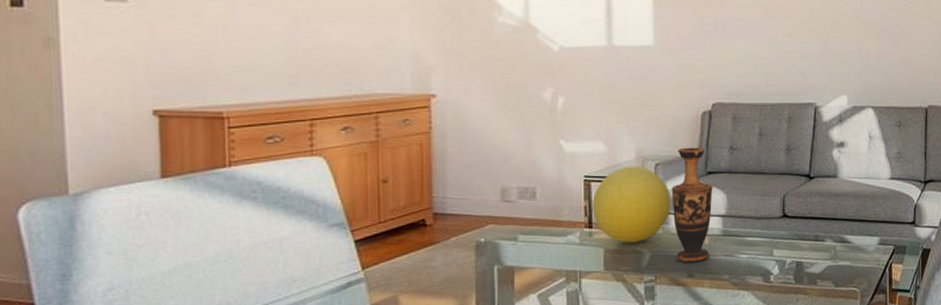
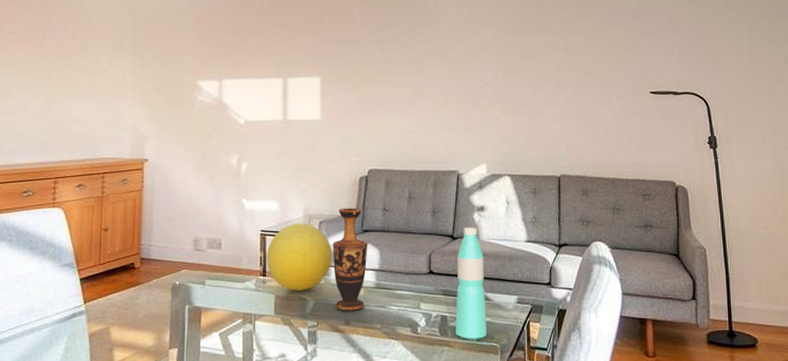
water bottle: none [812,164,846,285] -> present [455,226,487,339]

